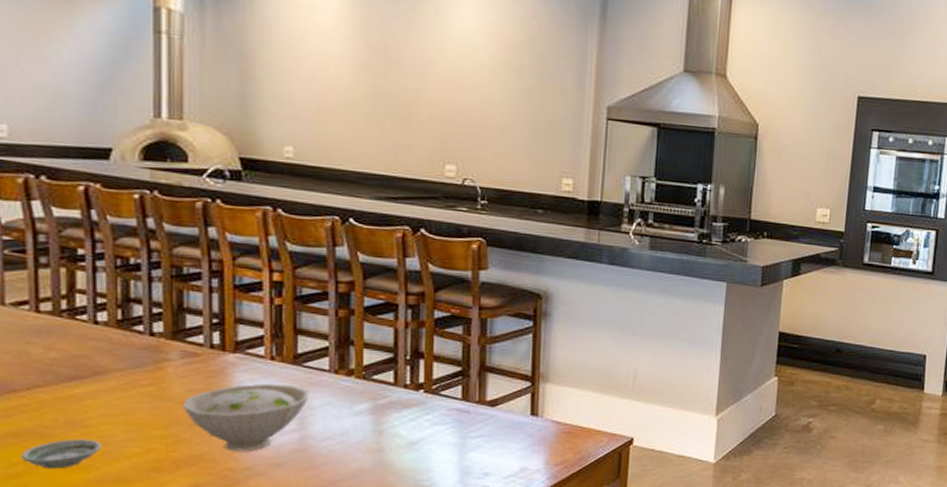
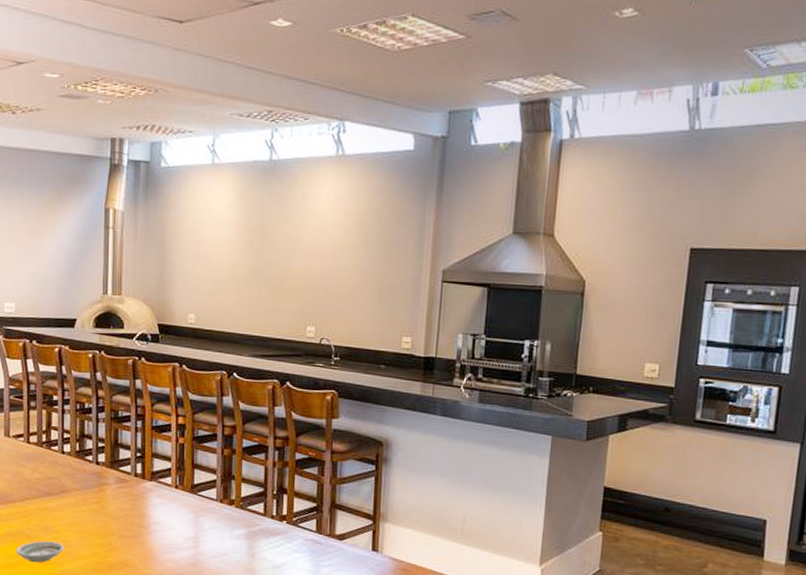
bowl: present [182,383,309,452] -> none [115,507,202,562]

